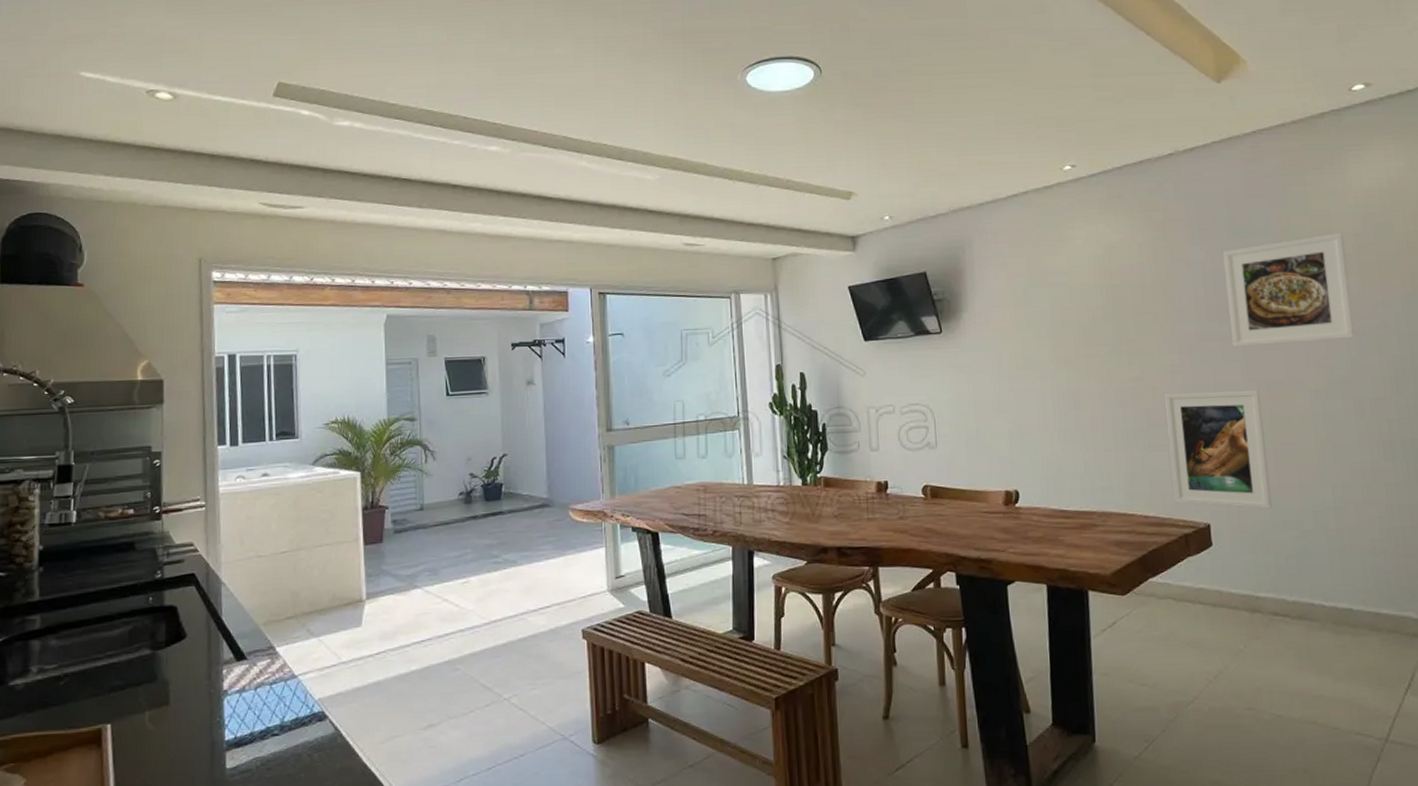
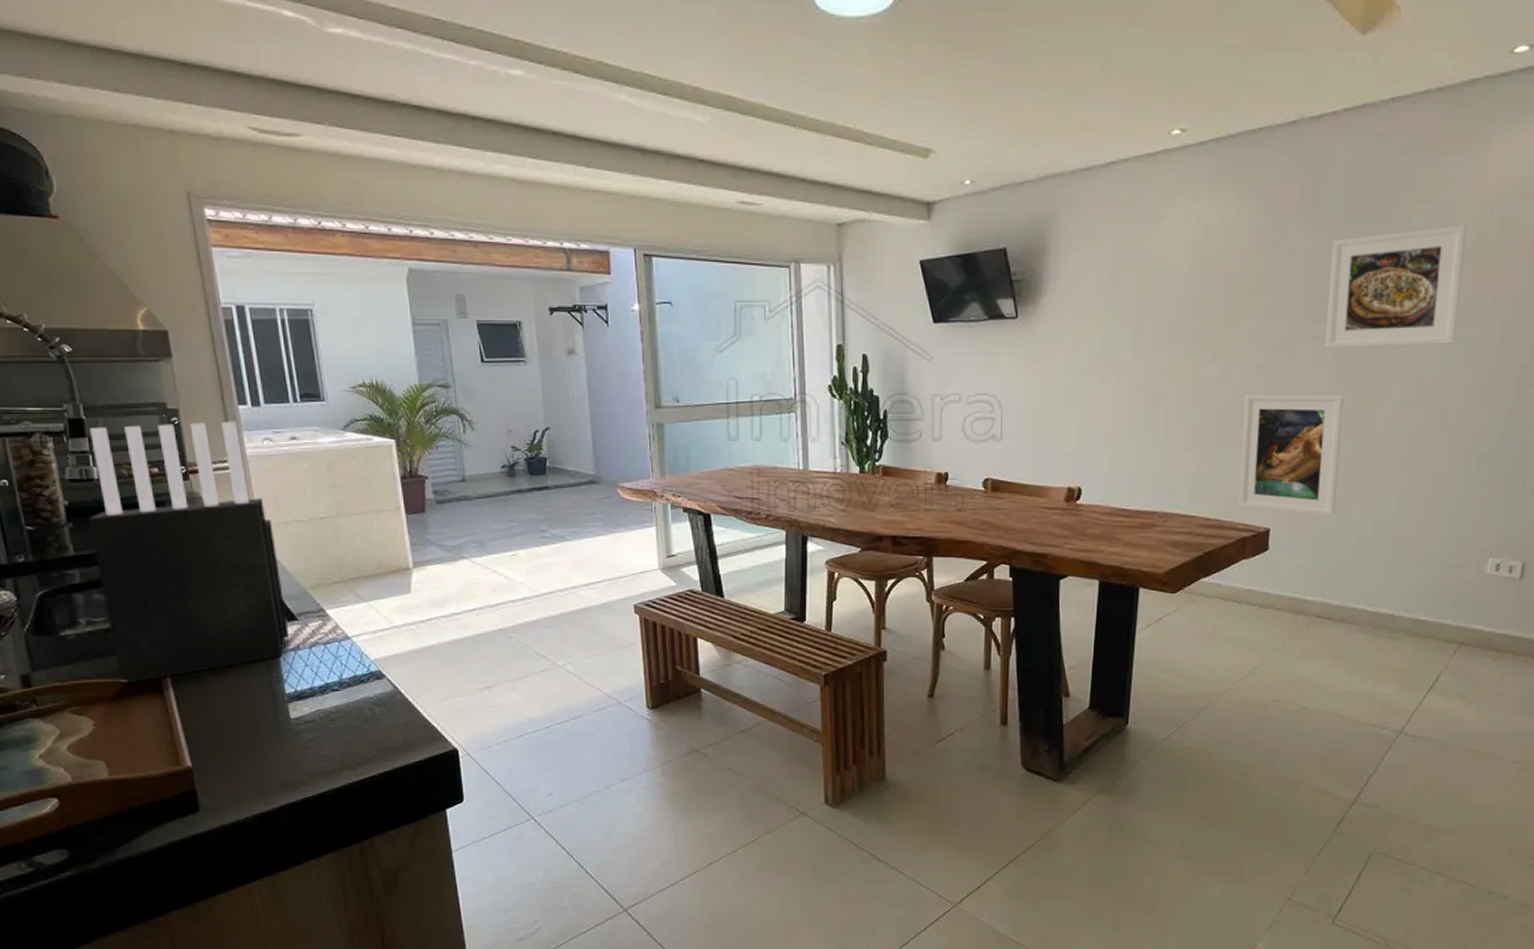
knife block: none [58,461,237,737] -> present [88,421,290,685]

